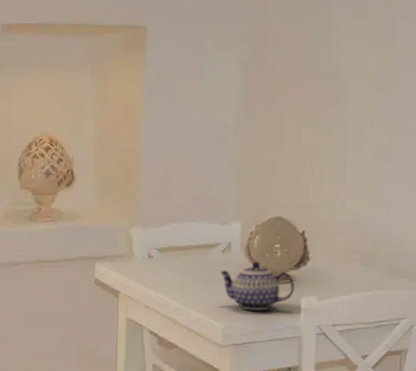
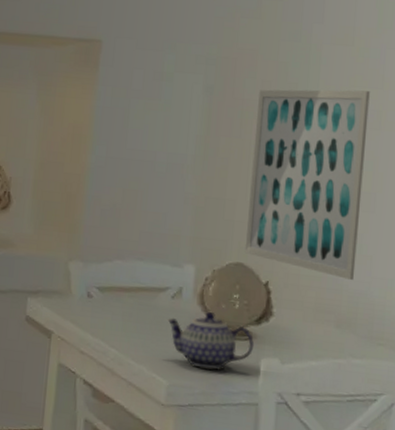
wall art: none [283,58,383,223] -> present [244,89,370,280]

